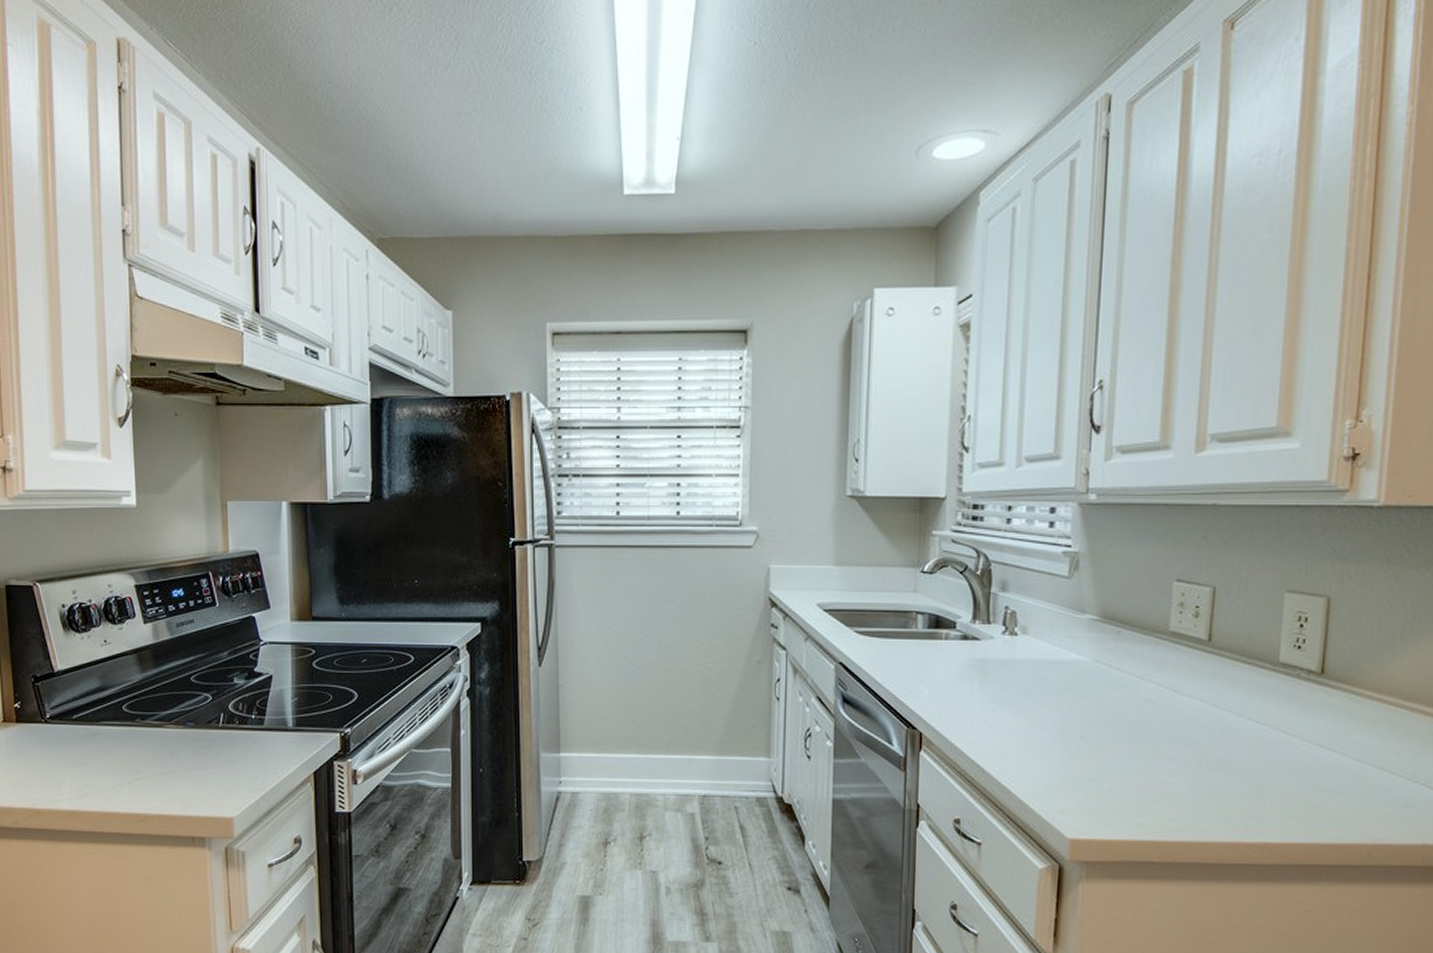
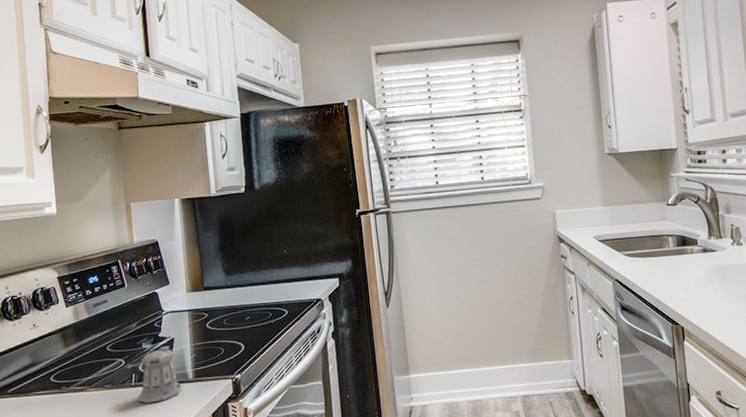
pepper shaker: none [209,683,279,751] -> present [123,345,182,404]

